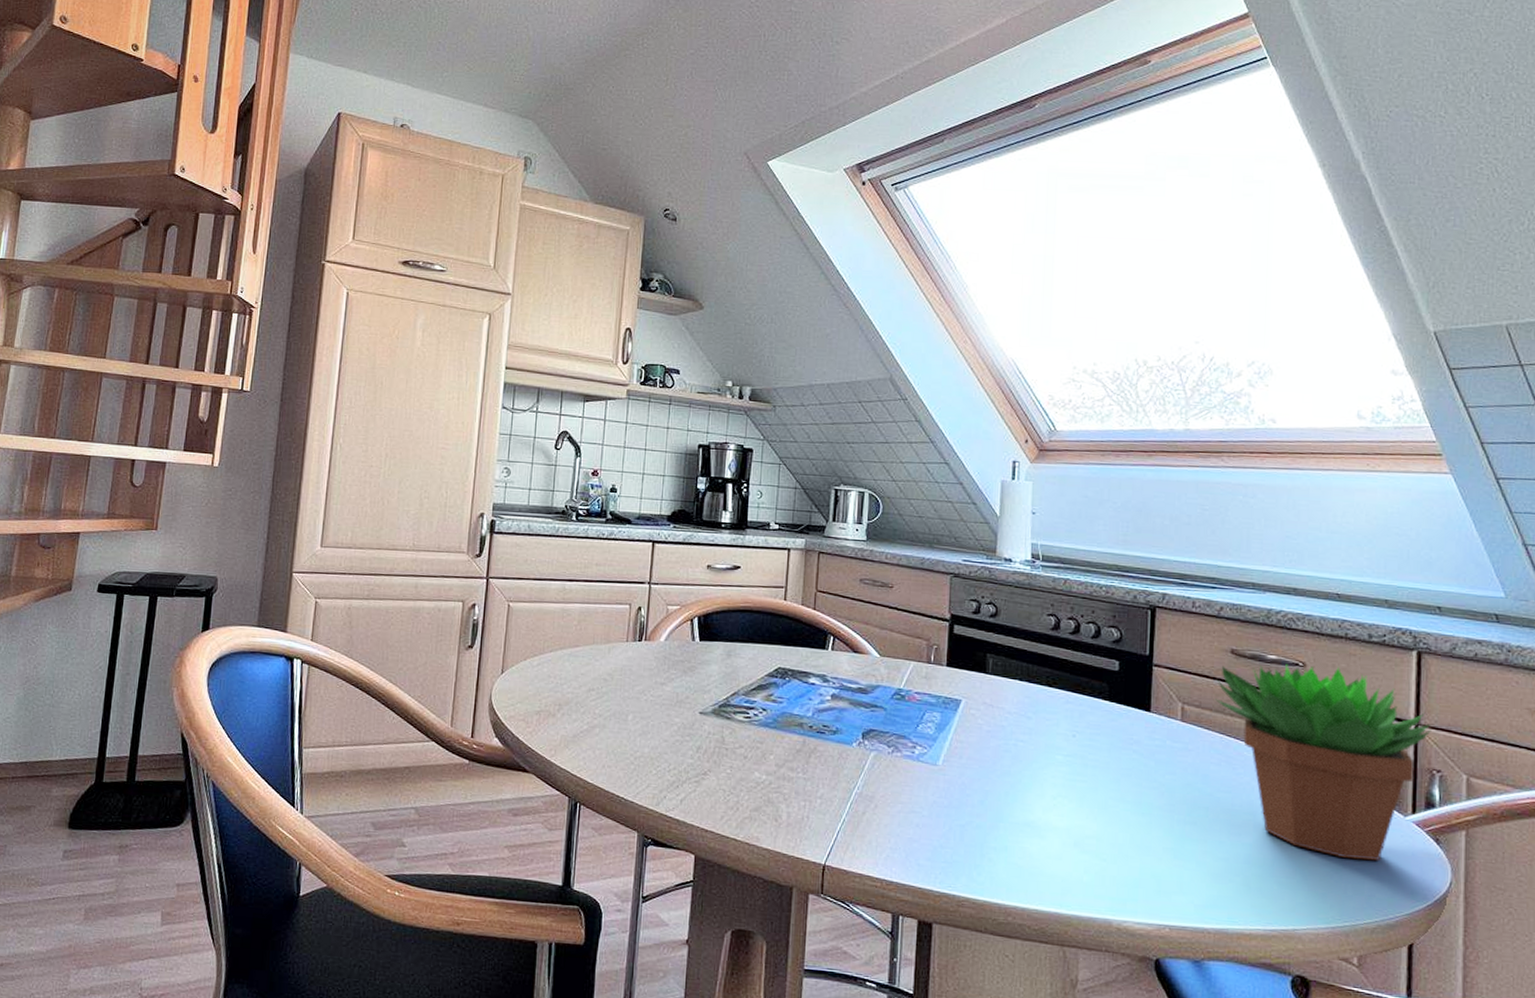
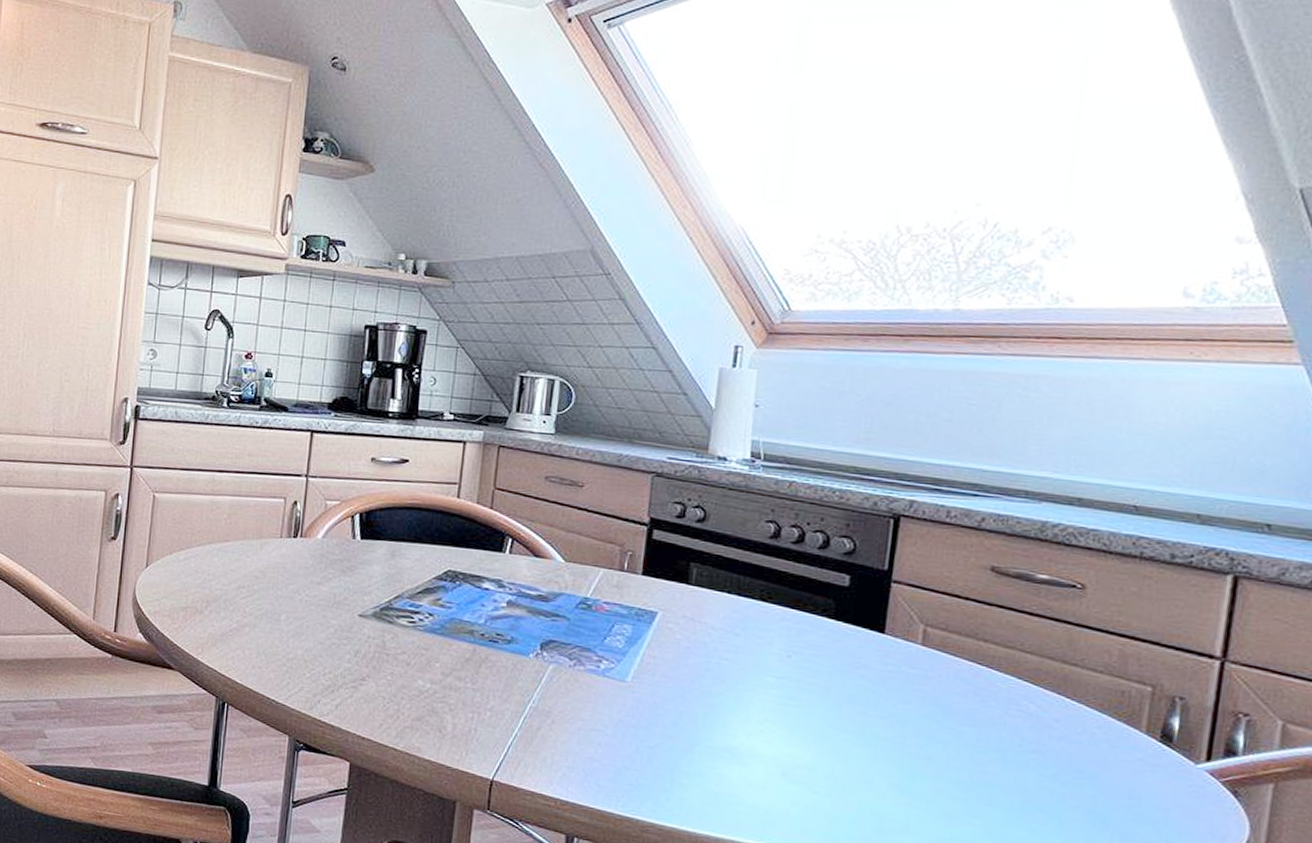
succulent plant: present [1215,665,1431,861] -> none [967,585,1242,812]

